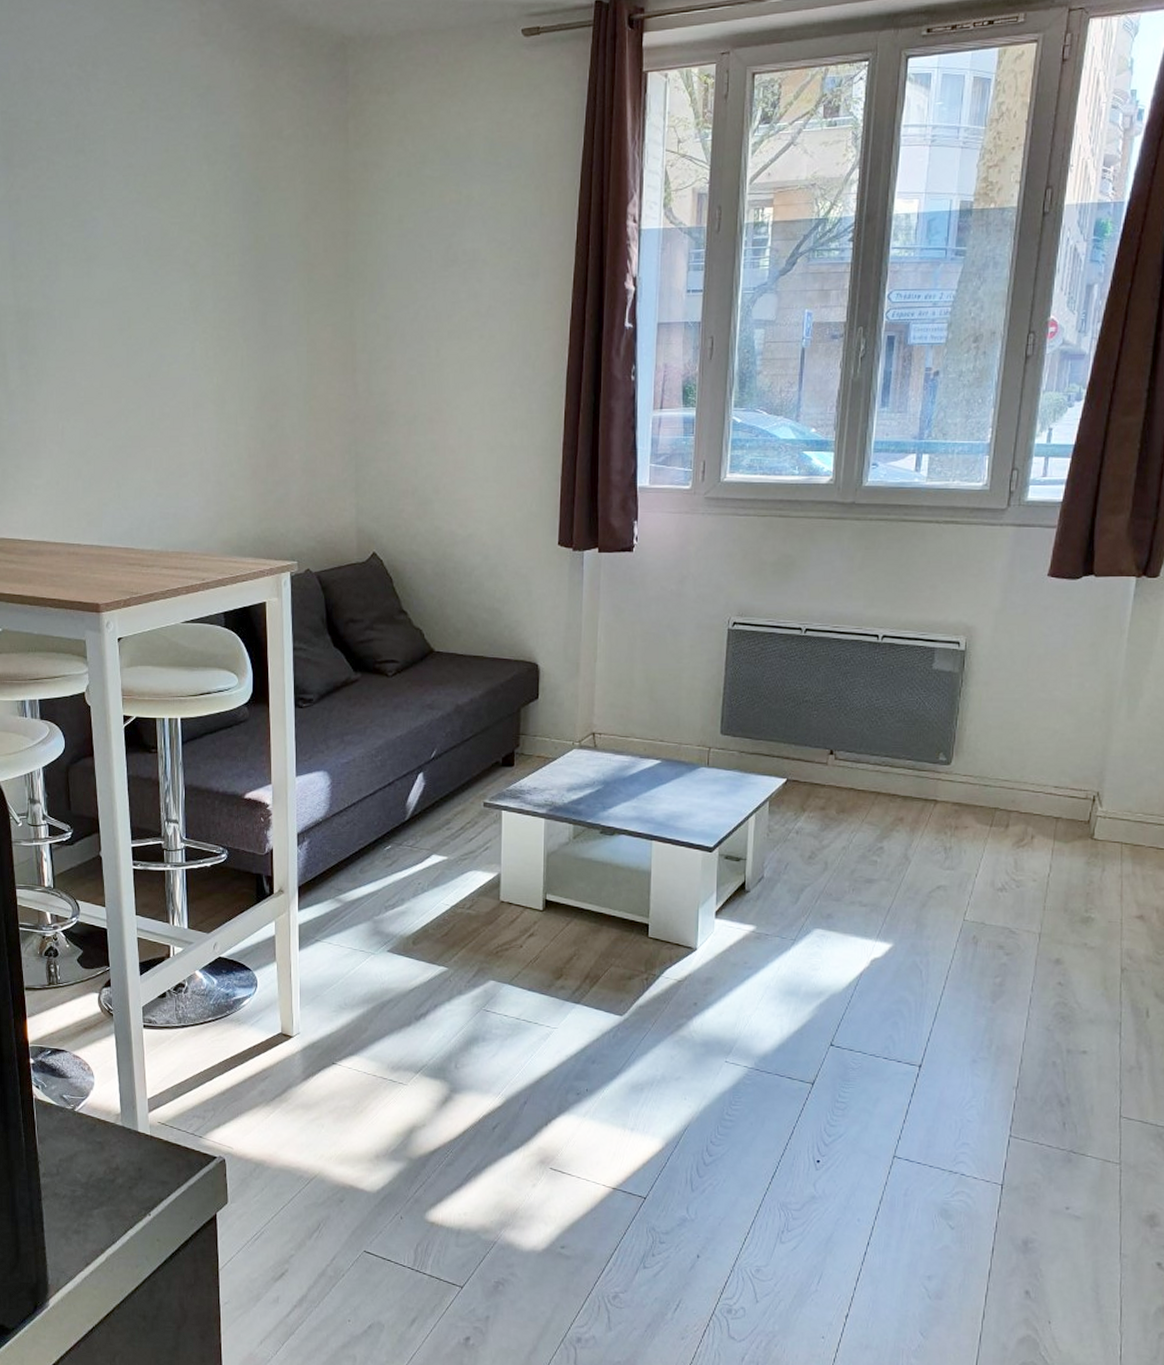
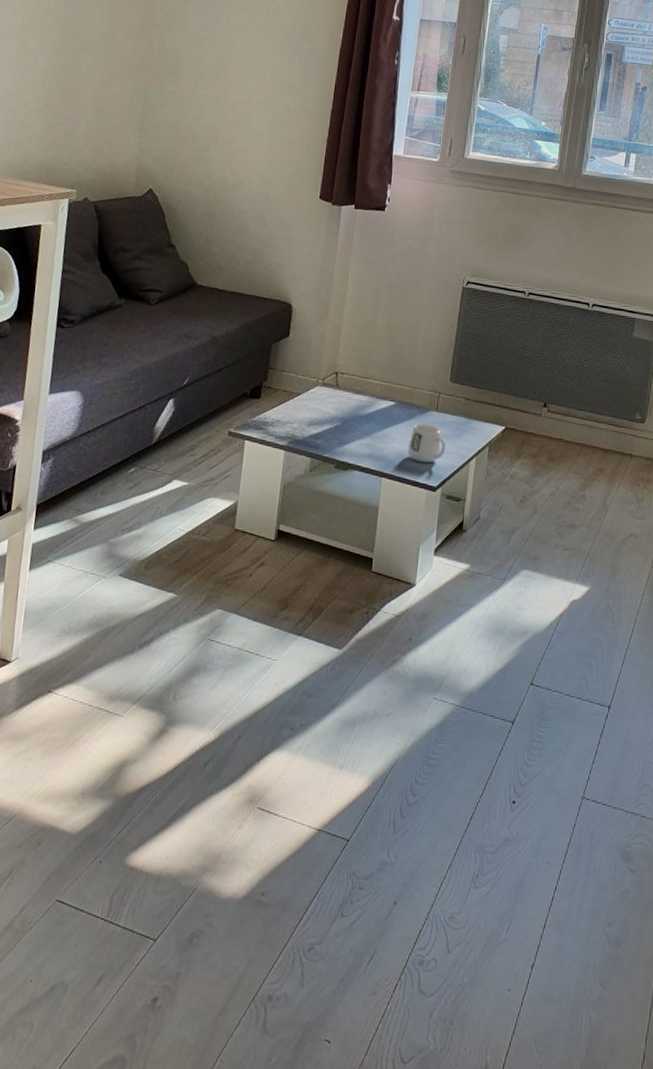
mug: none [677,781,721,823] -> present [407,423,446,463]

